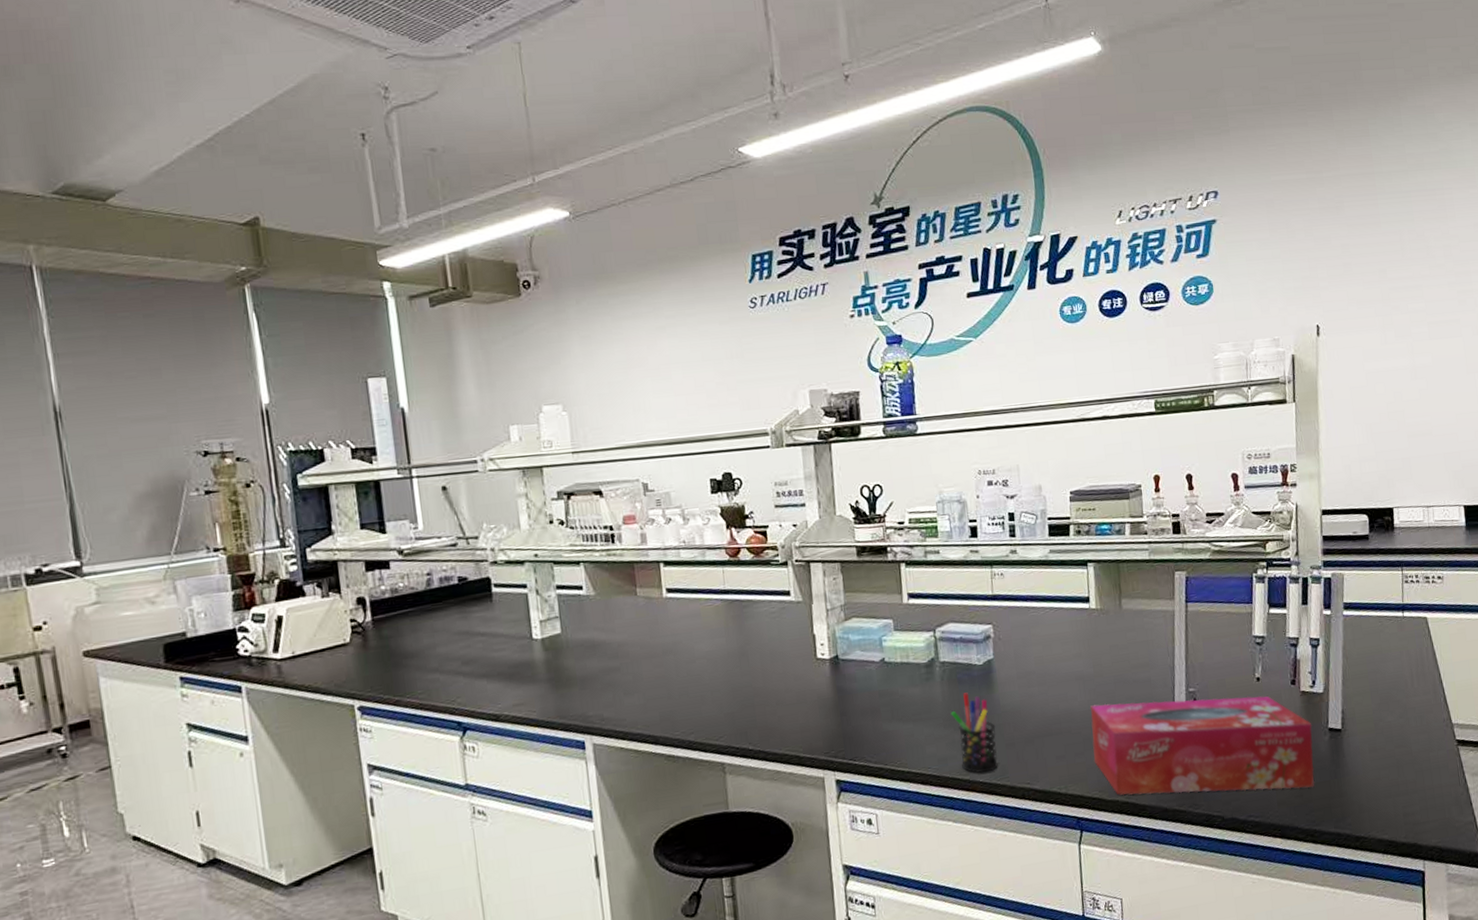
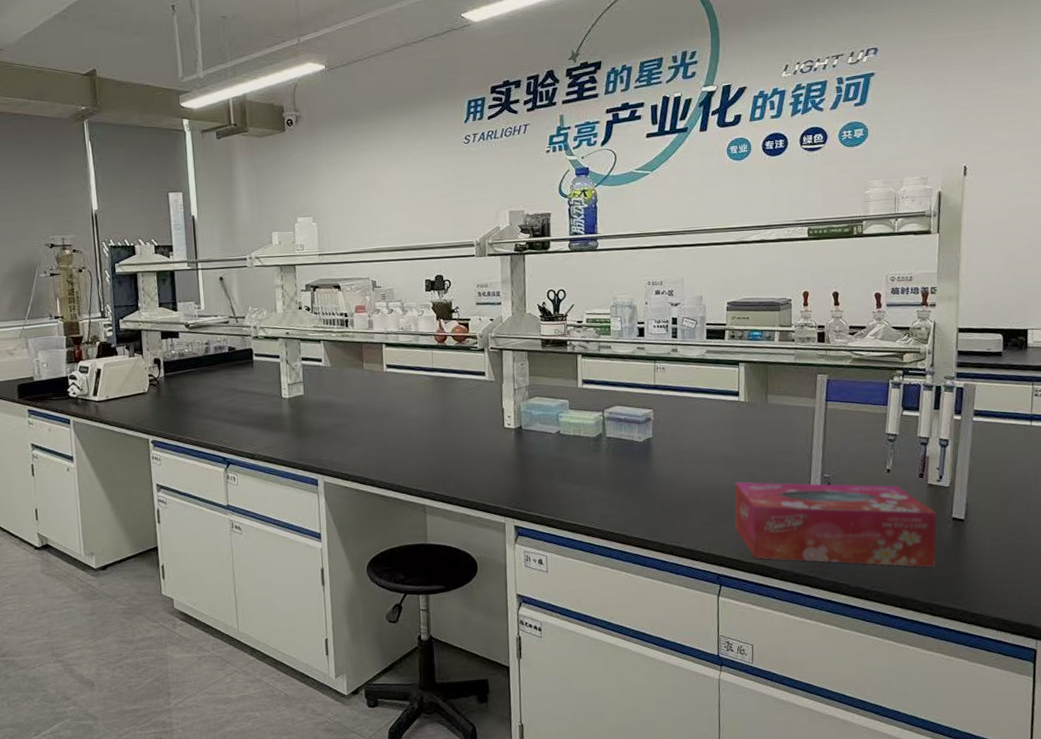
pen holder: present [951,692,998,773] -> none [613,464,651,531]

